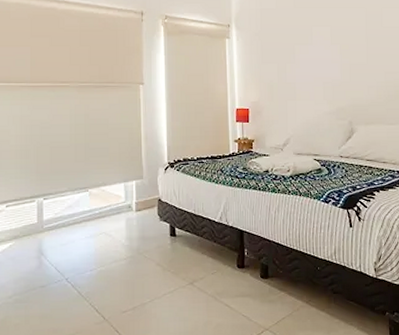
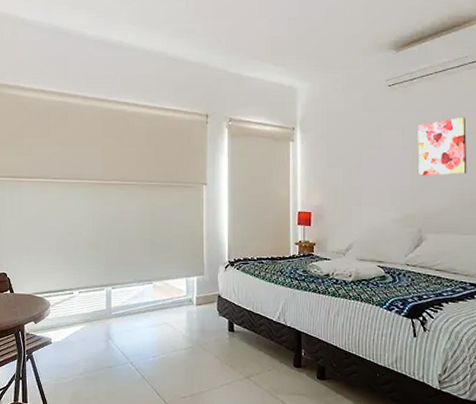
wall art: none [344,13,390,70] -> present [418,117,467,176]

